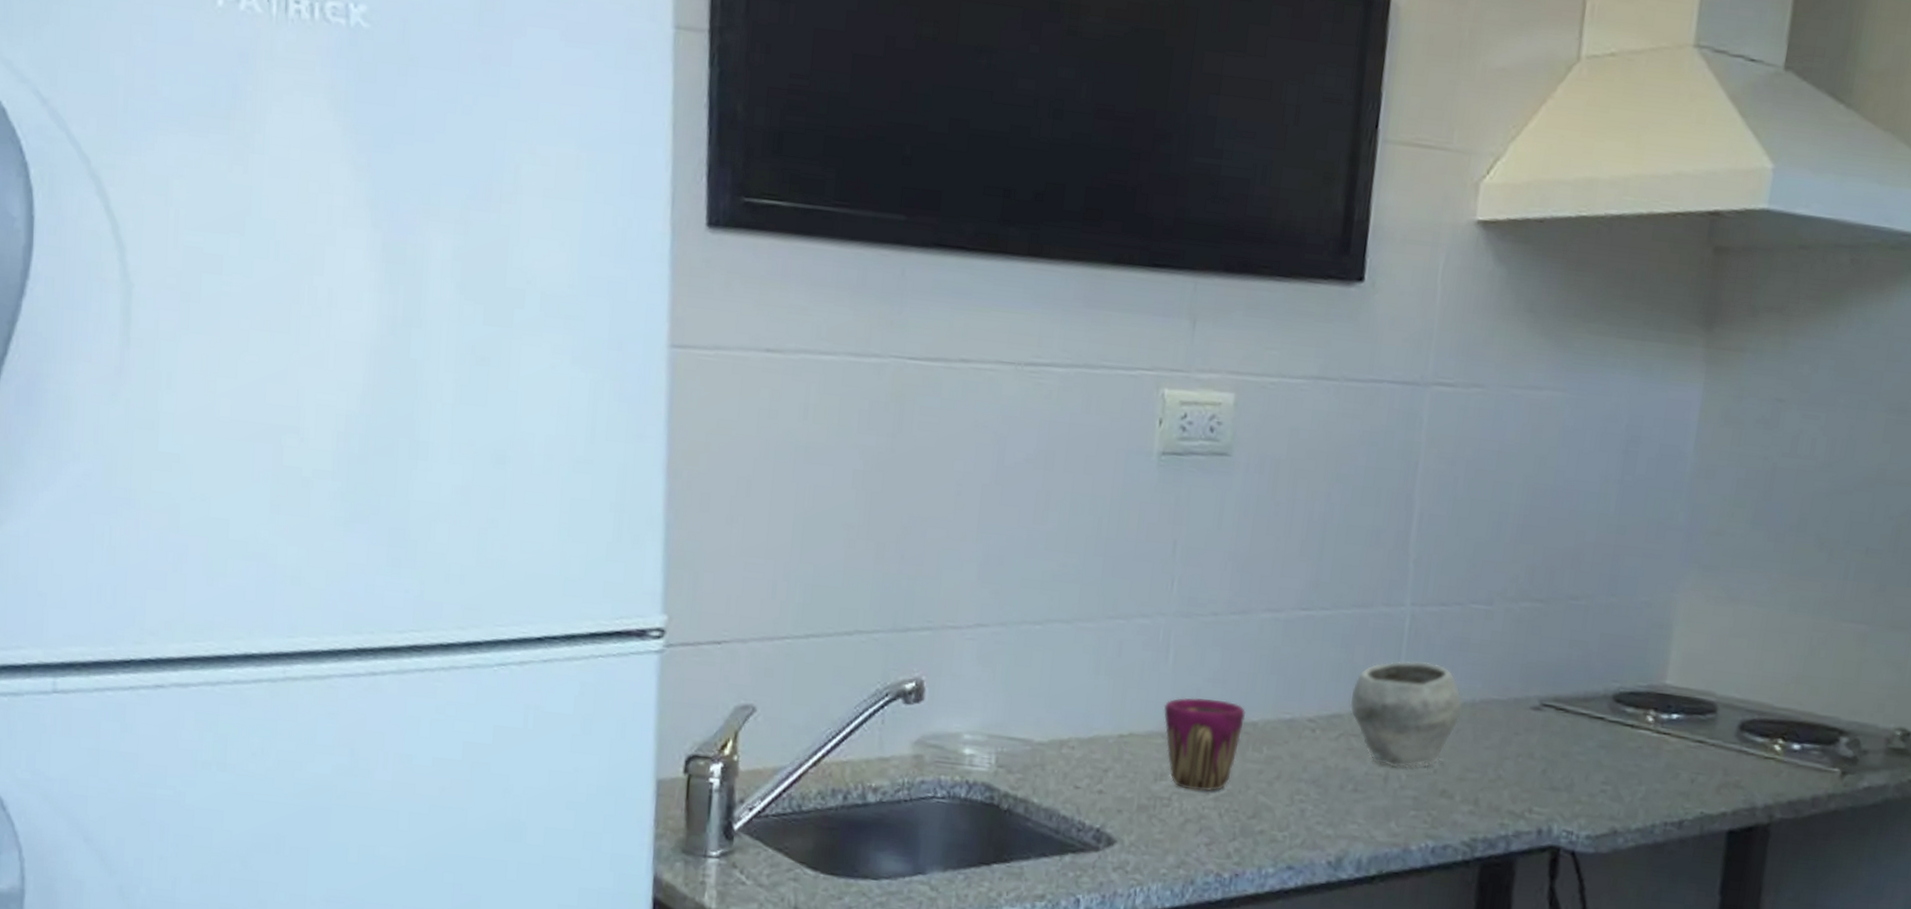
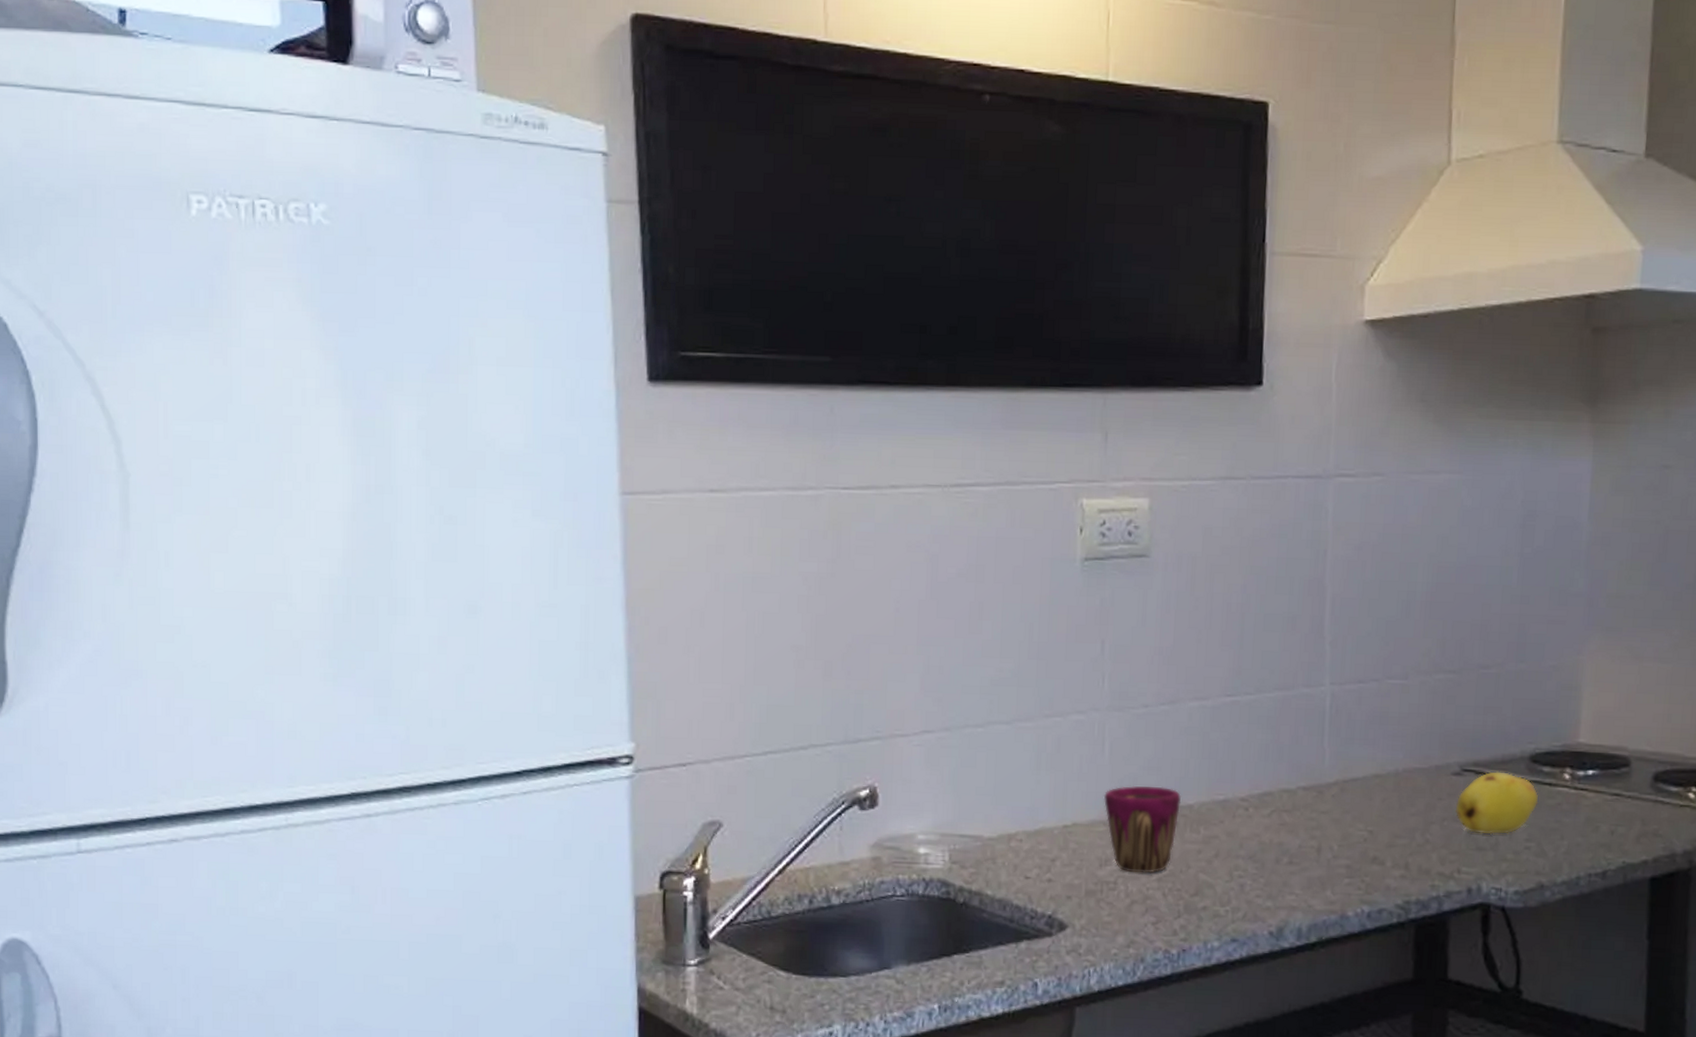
bowl: present [1350,660,1463,768] -> none [1279,736,1386,839]
fruit: none [1531,708,1619,775] -> present [1455,771,1539,835]

